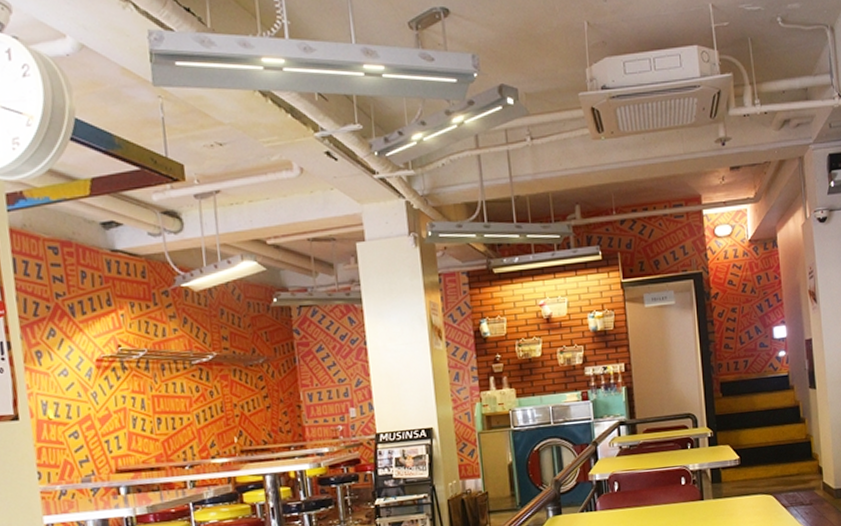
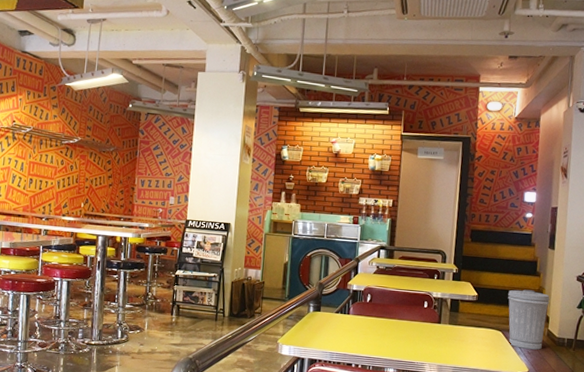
trash can: none [773,440,820,510] -> present [508,289,550,350]

